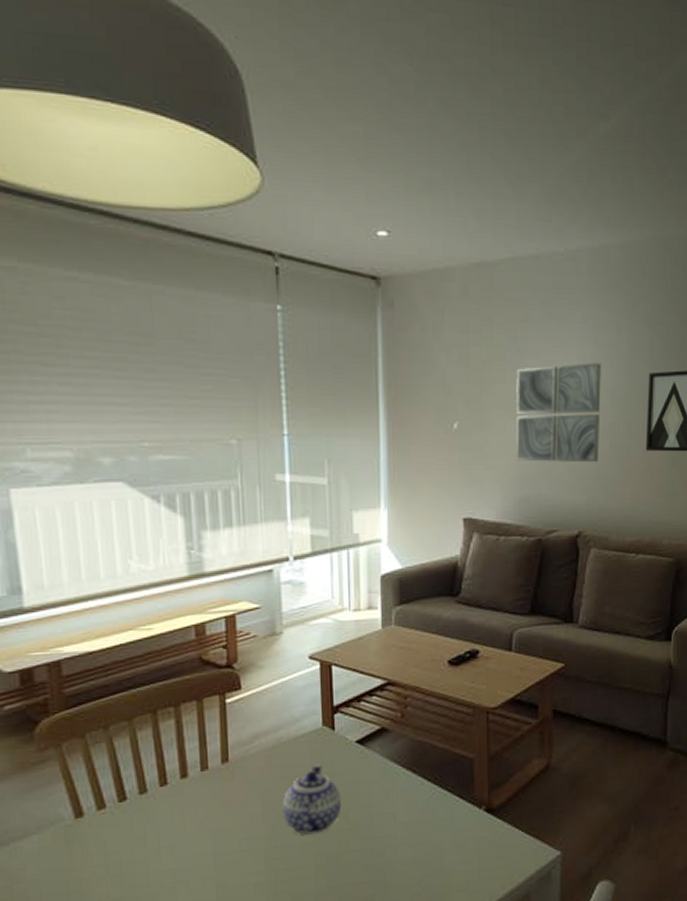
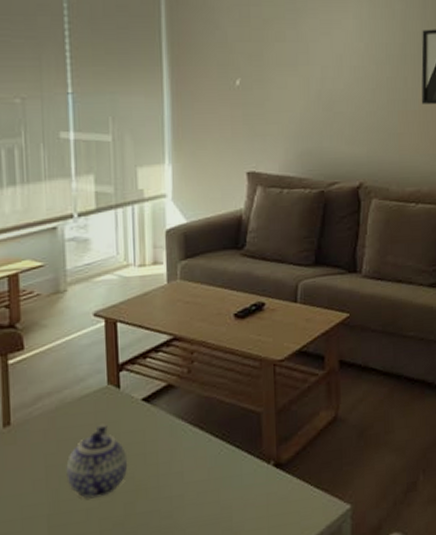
wall art: present [515,363,601,463] -> none [296,21,378,117]

